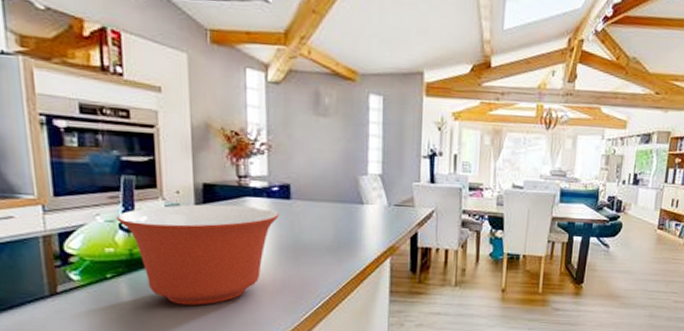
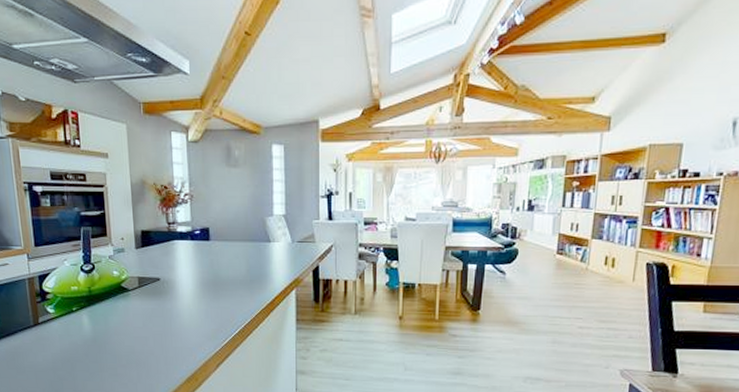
mixing bowl: present [116,204,280,305] -> none [79,248,202,333]

